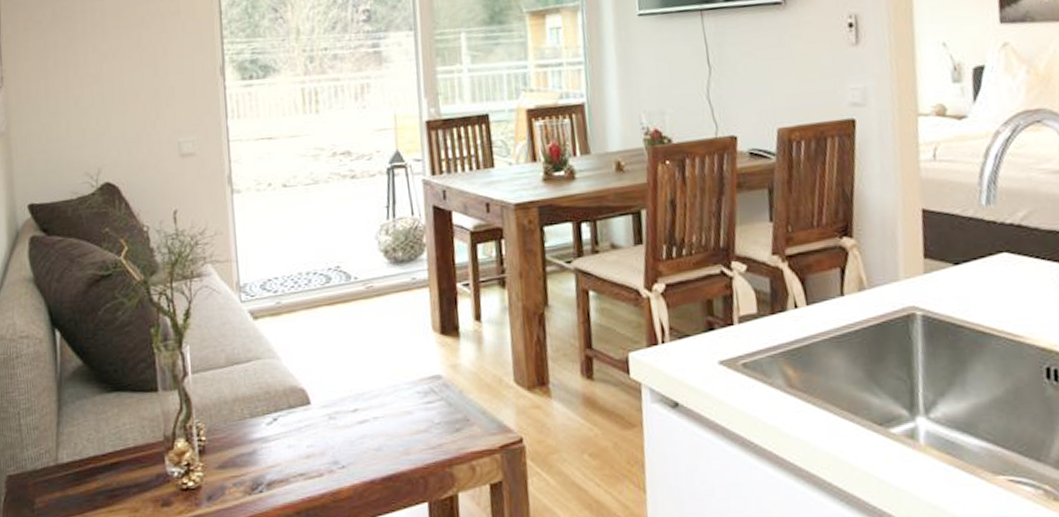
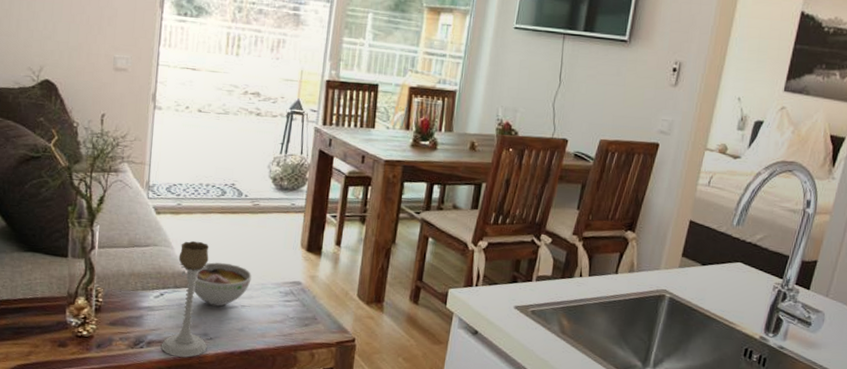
candle holder: none [283,345,340,497] -> present [161,240,209,358]
bowl: none [311,366,380,424] -> present [193,262,252,307]

